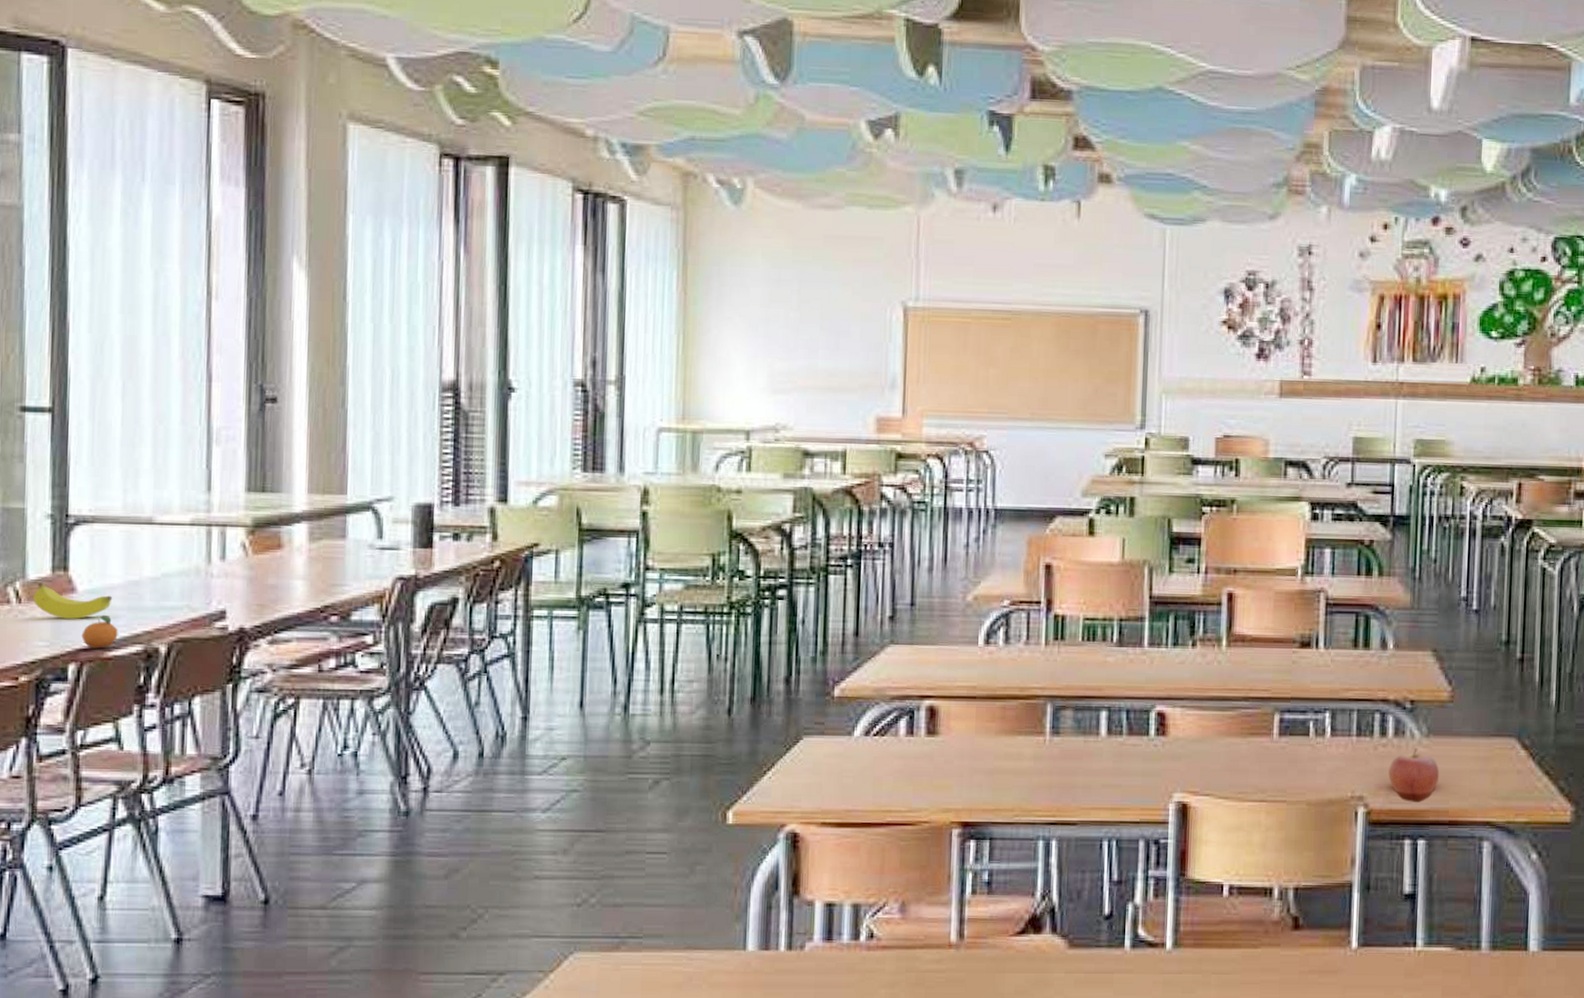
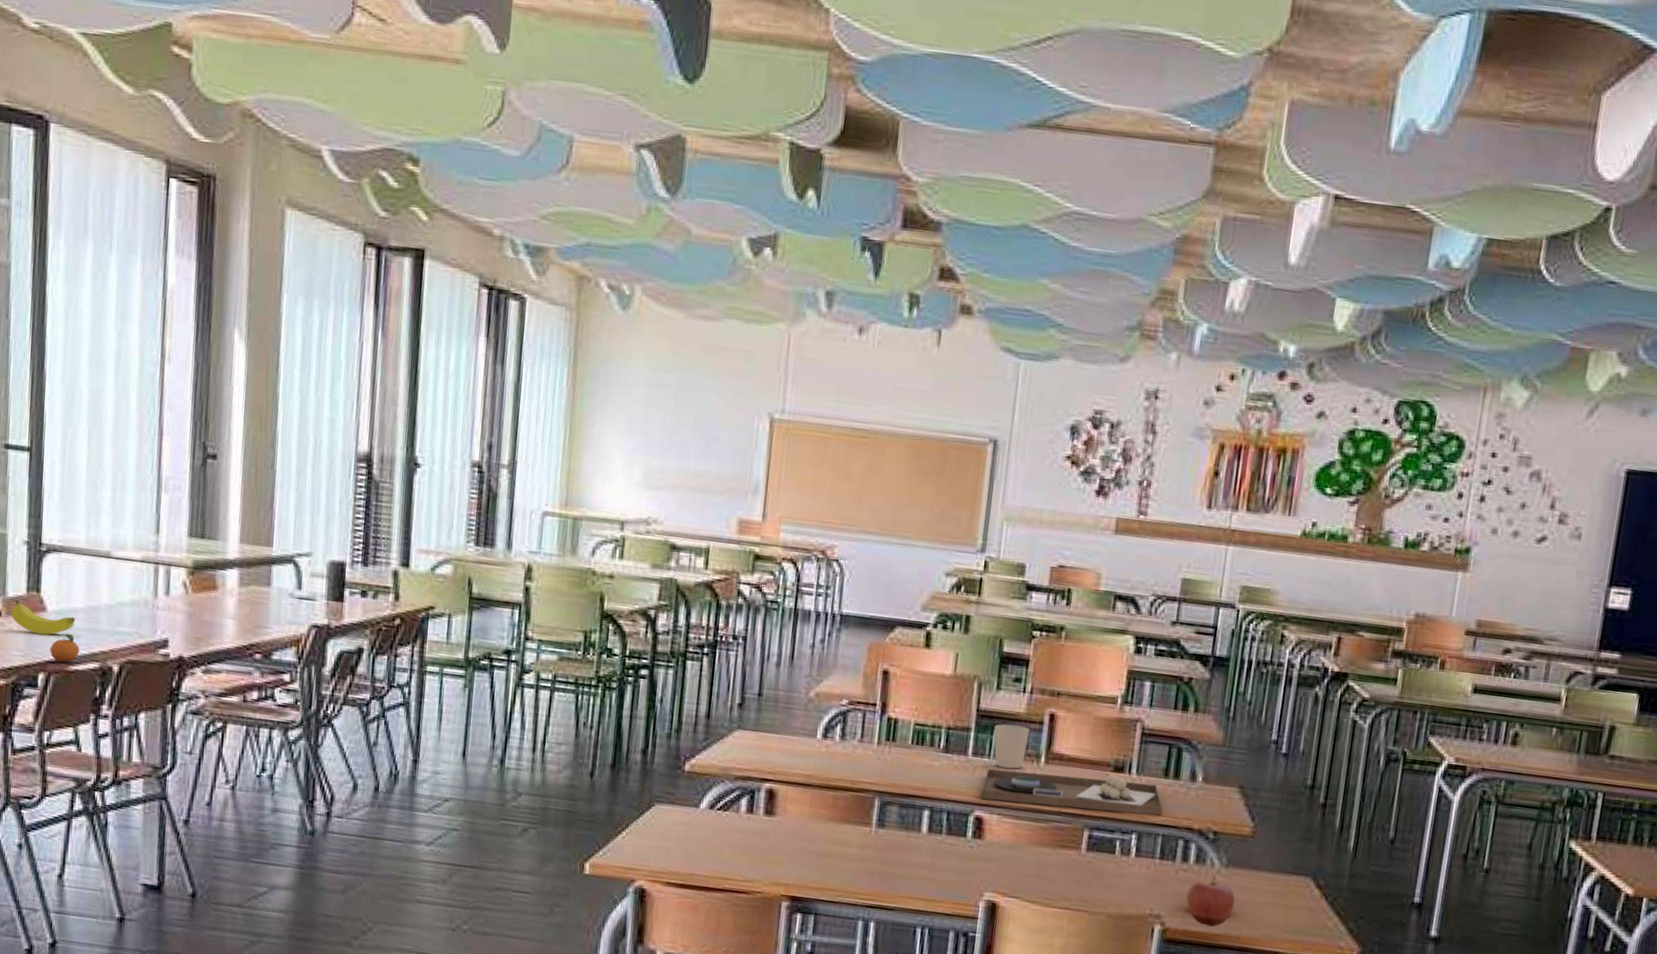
platter: none [1161,650,1355,692] -> present [981,768,1163,816]
dixie cup: none [1170,609,1208,656] -> present [994,724,1030,769]

